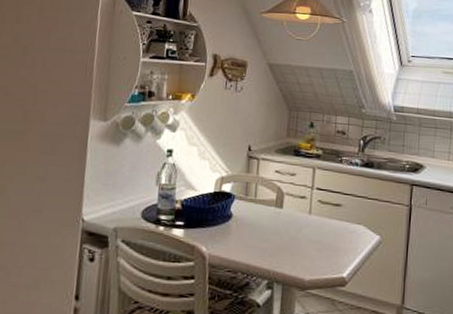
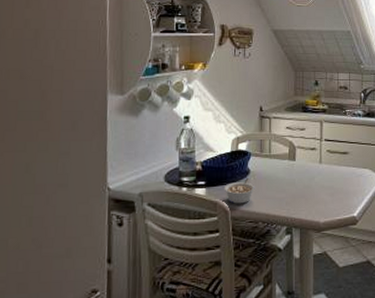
legume: none [203,223,237,251] -> present [224,178,255,204]

